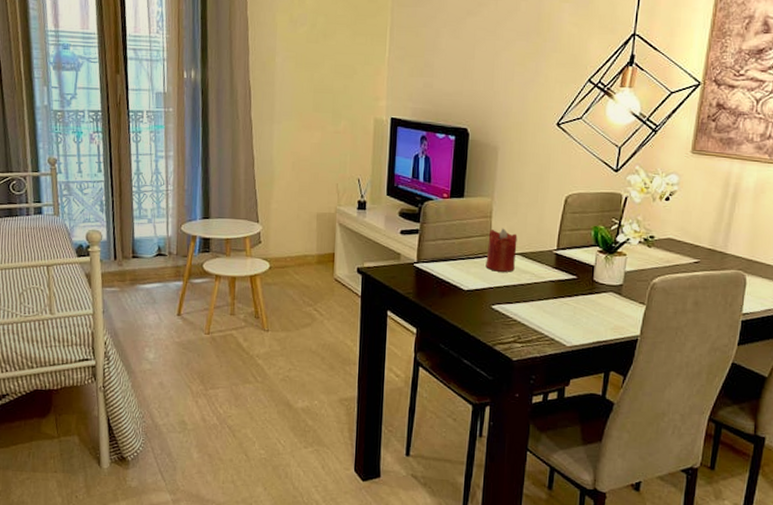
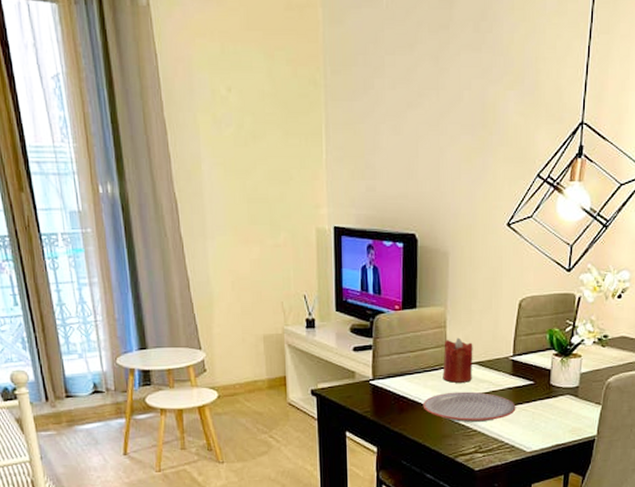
plate: none [464,280,558,313] -> present [422,391,516,423]

